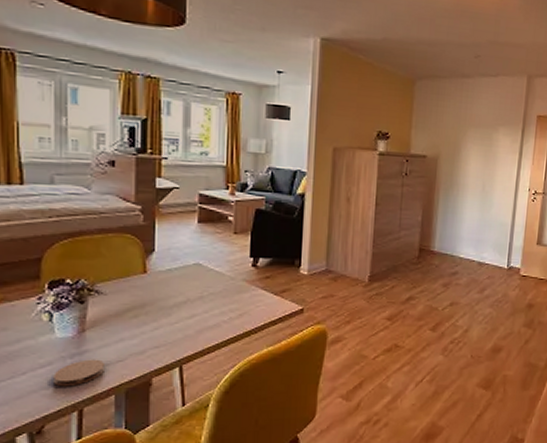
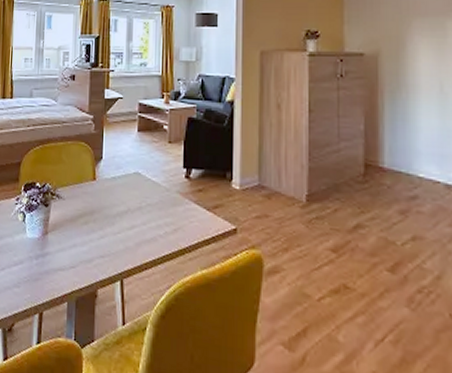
coaster: present [53,359,104,387] -> none [23,262,60,288]

